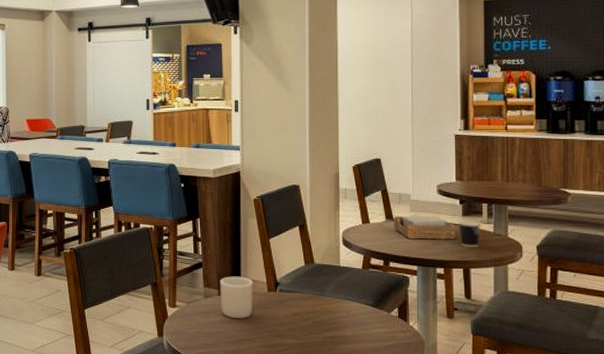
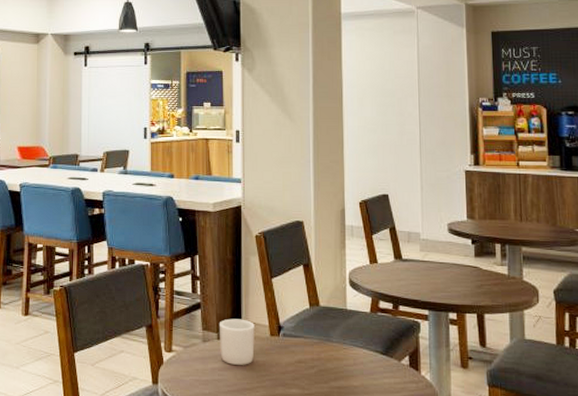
napkin holder: present [393,215,455,240] -> none [402,255,468,283]
mug: present [459,222,480,248] -> none [471,263,494,292]

